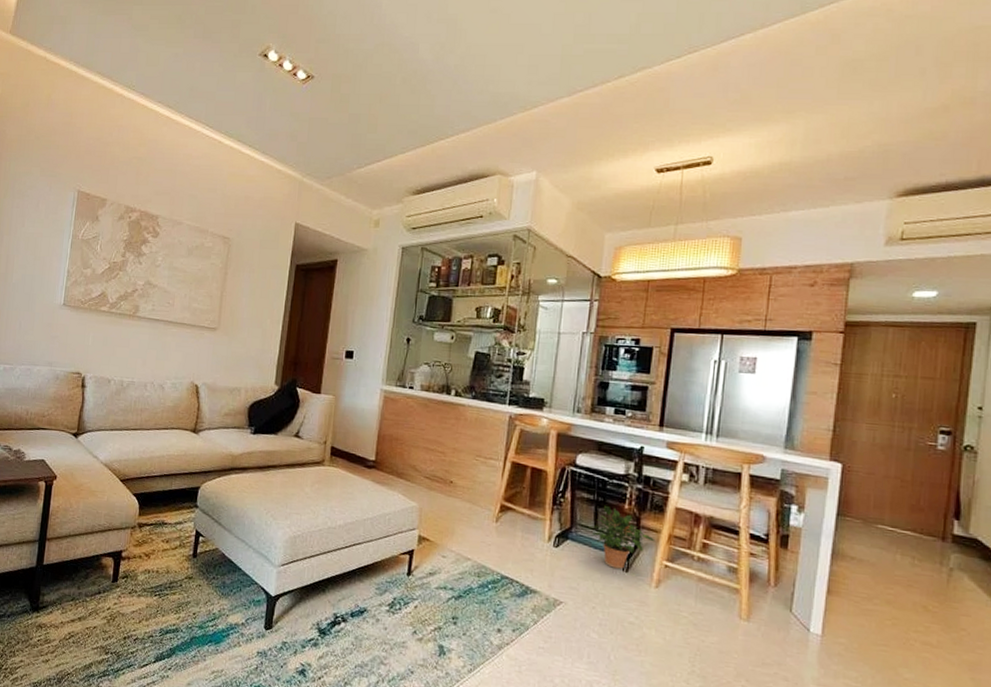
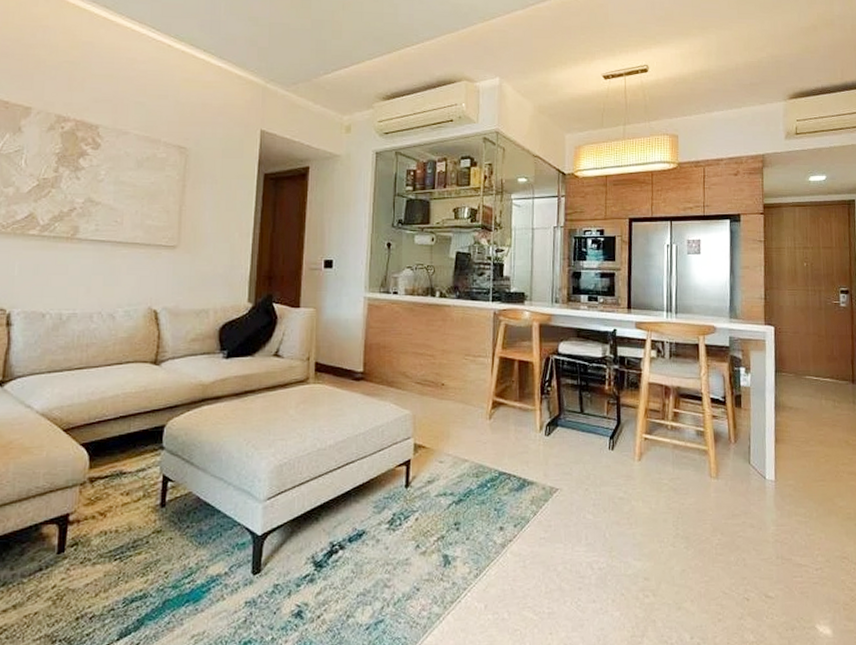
potted plant: present [588,505,656,569] -> none [575,388,634,448]

